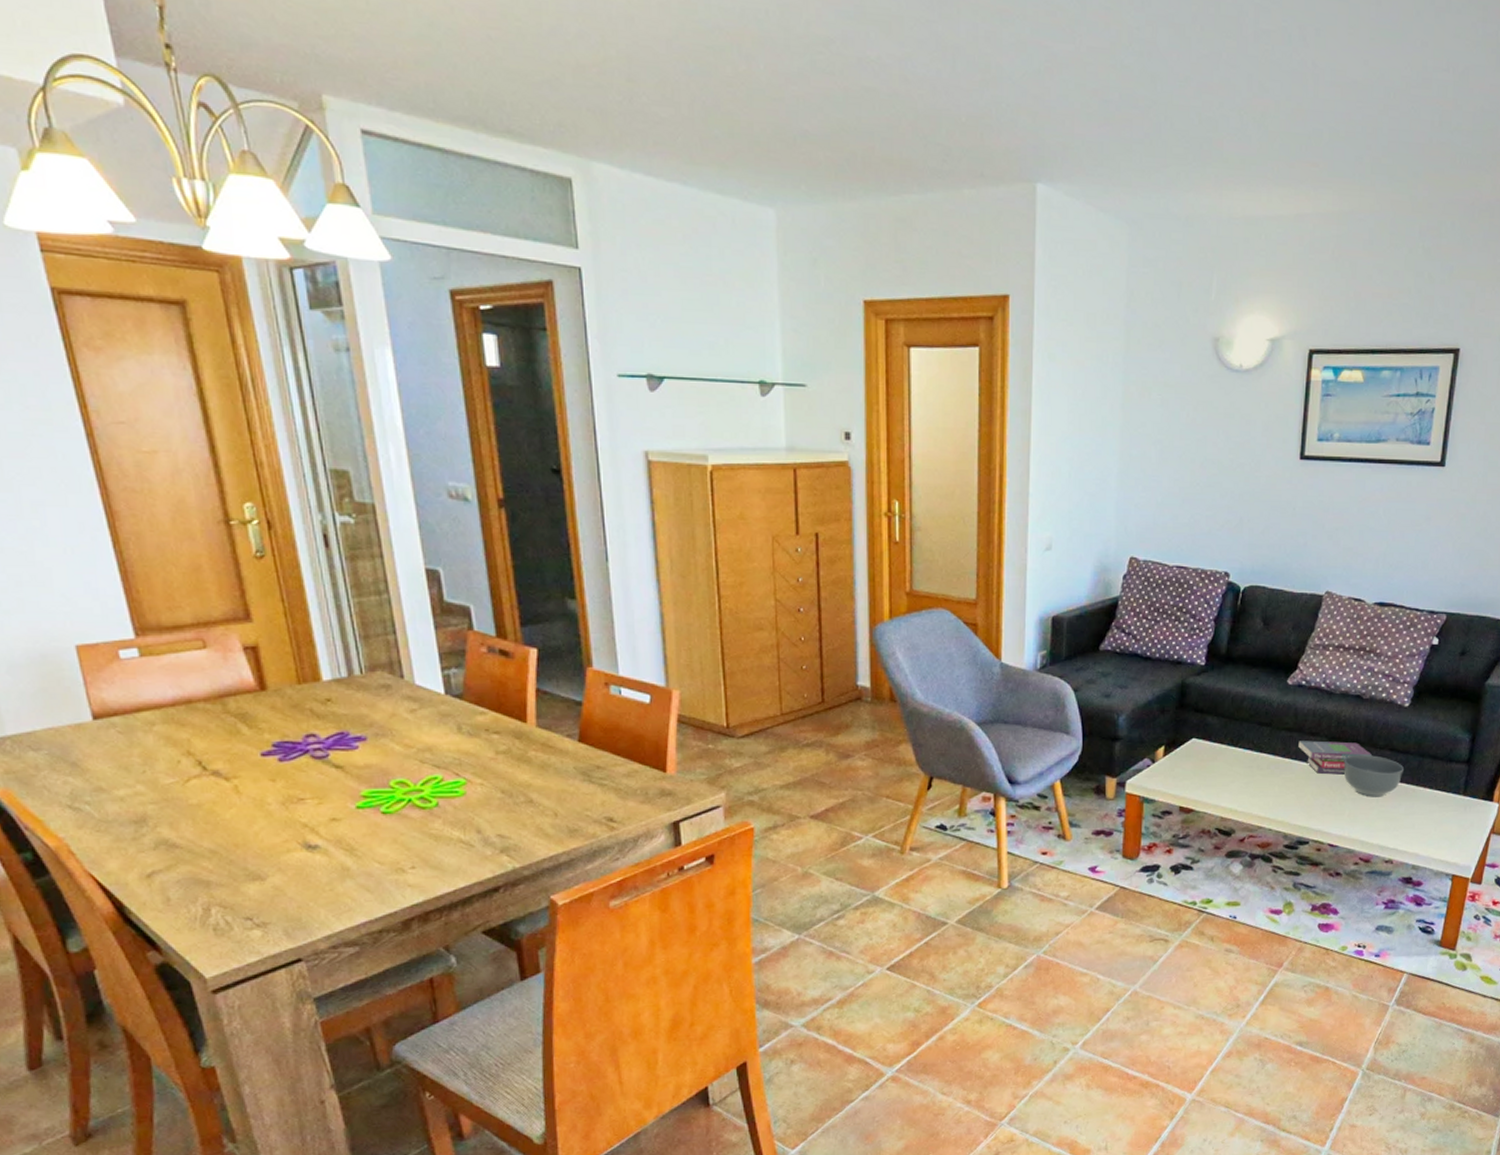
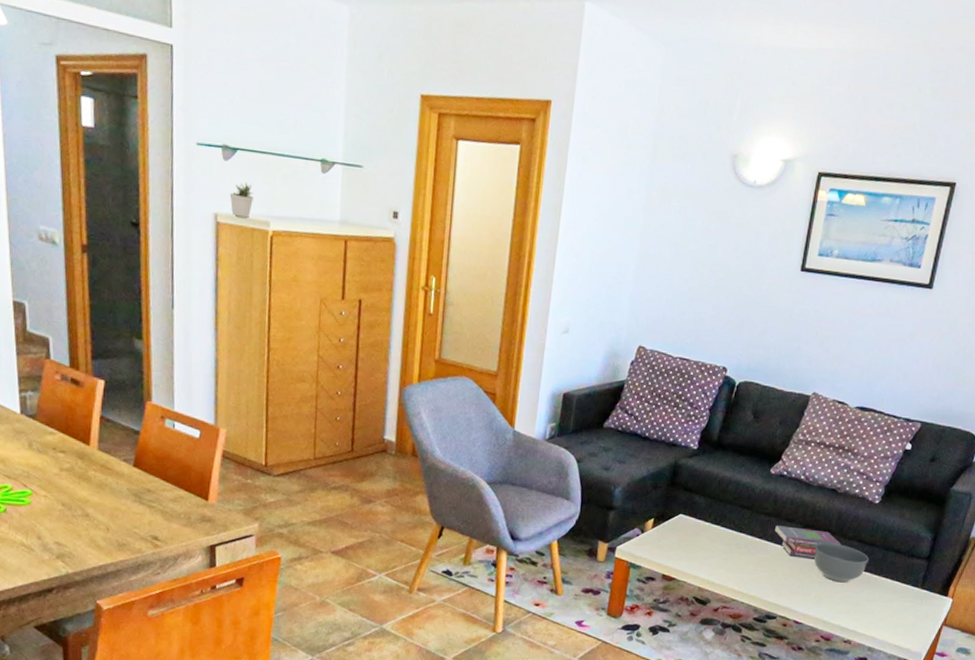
potted plant: none [659,414,687,453] -> present [229,182,254,218]

